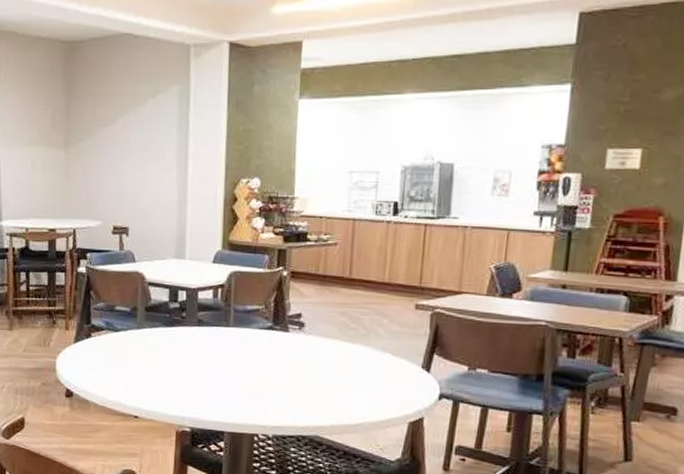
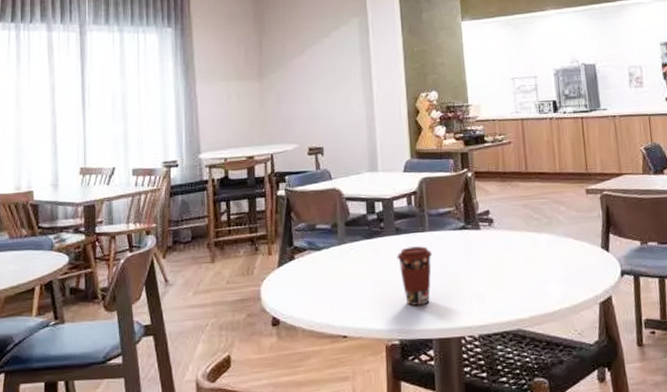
coffee cup: none [196,340,233,398] -> present [397,246,432,306]

